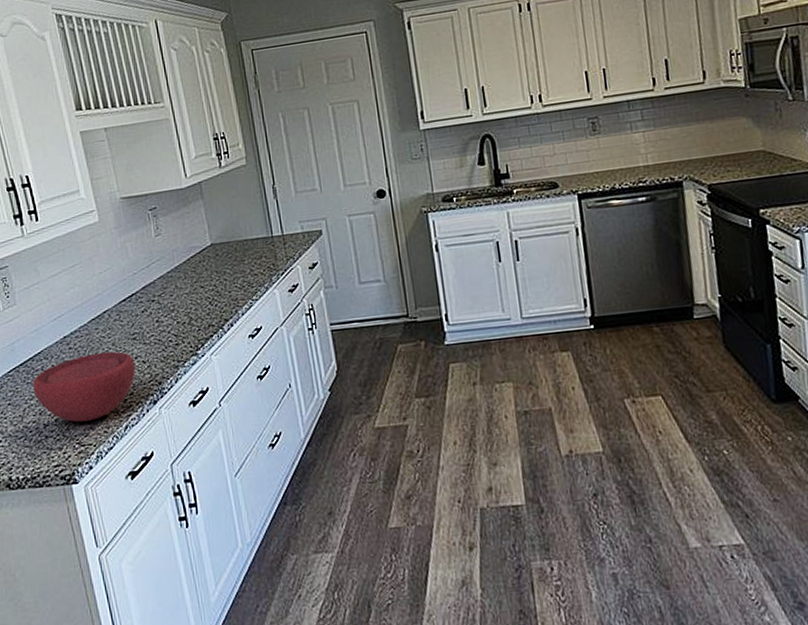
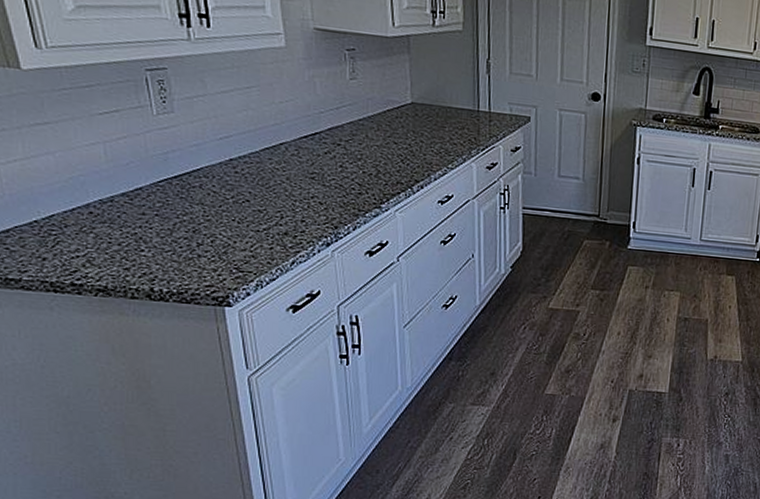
bowl: present [33,351,136,422] -> none [187,183,311,249]

